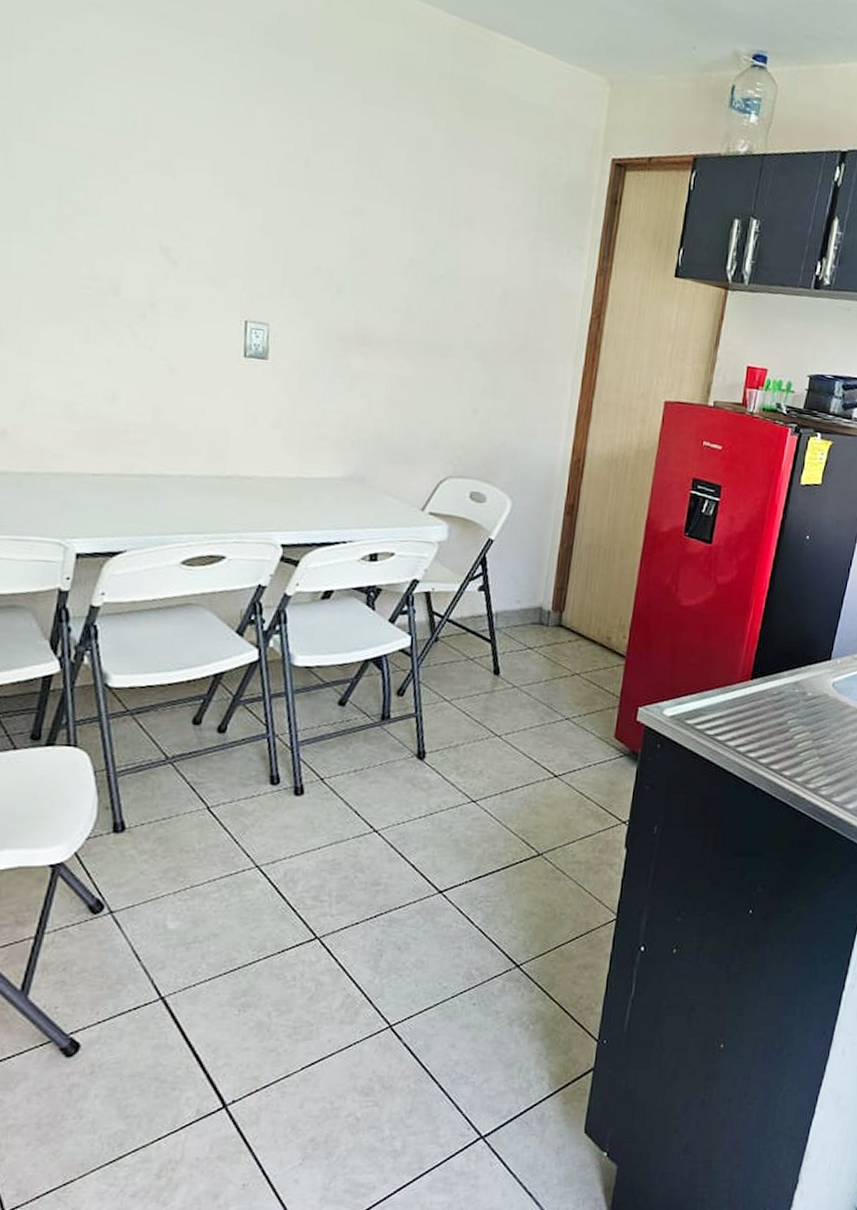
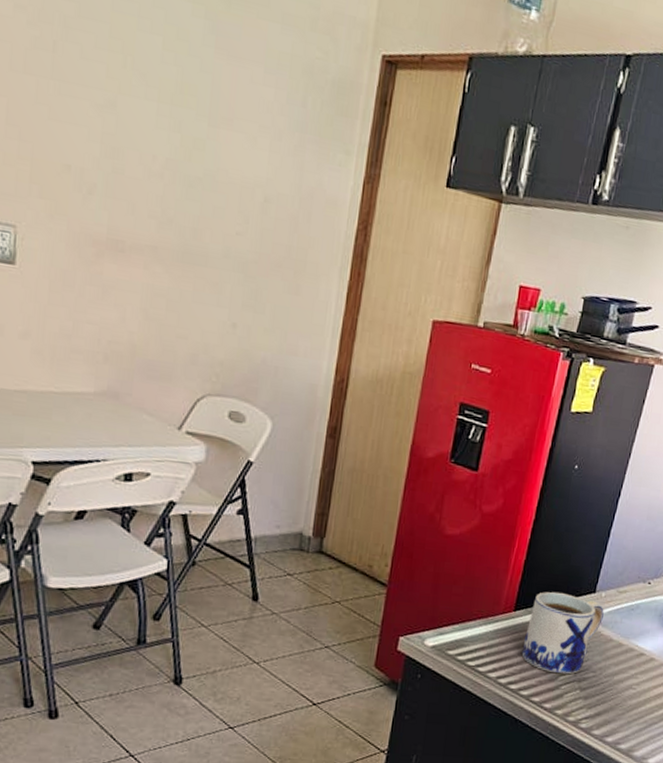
mug: none [760,659,840,742] -> present [521,591,604,675]

